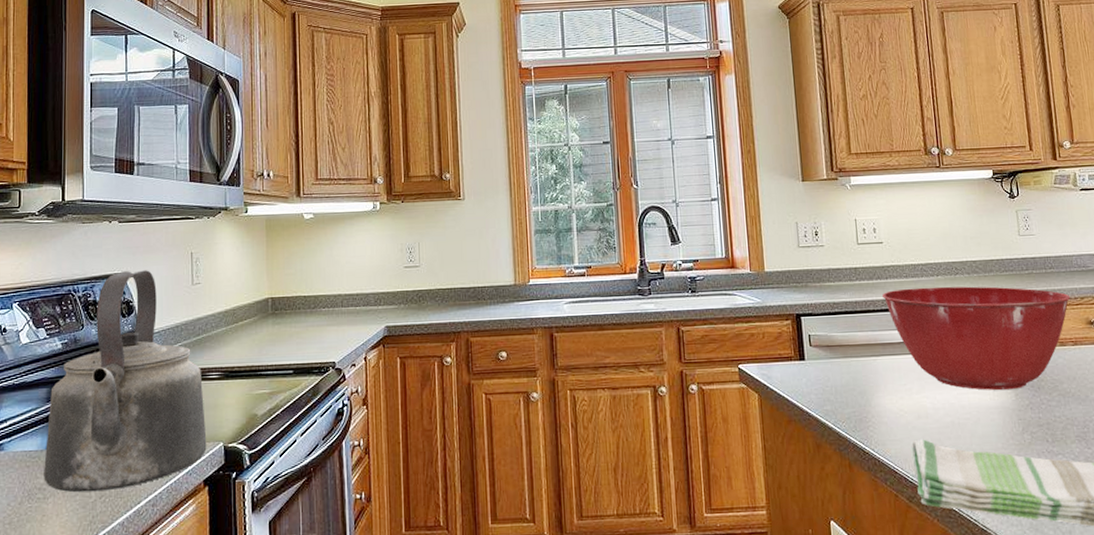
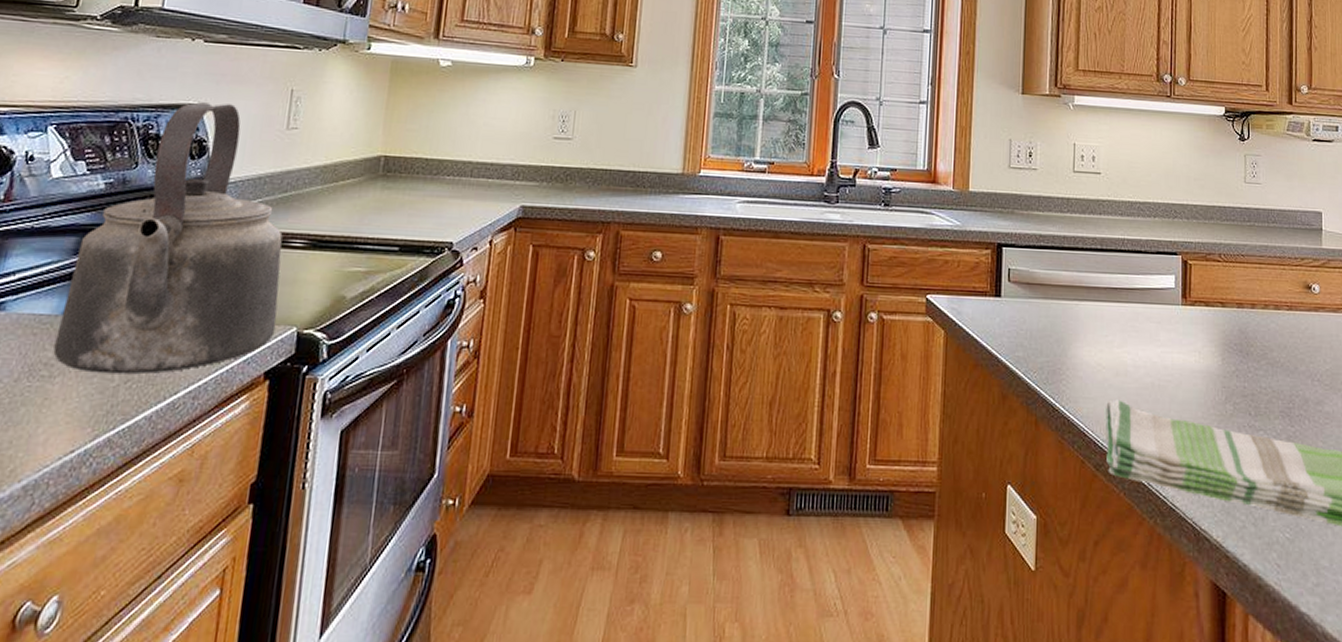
mixing bowl: present [882,286,1071,391] -> none [1094,227,1291,353]

